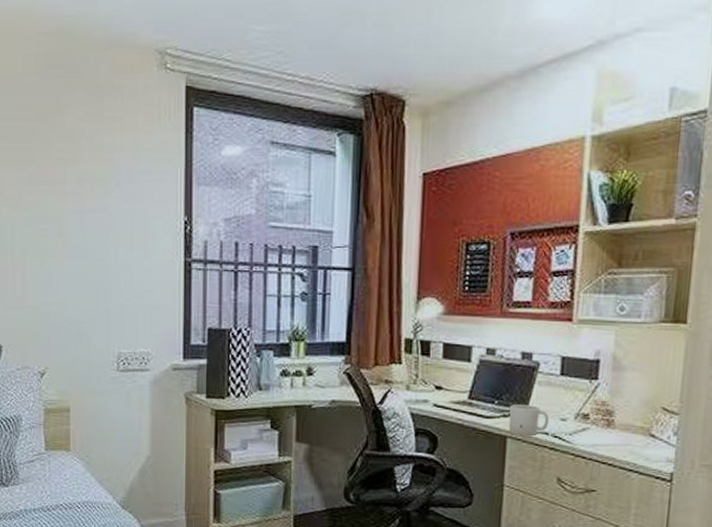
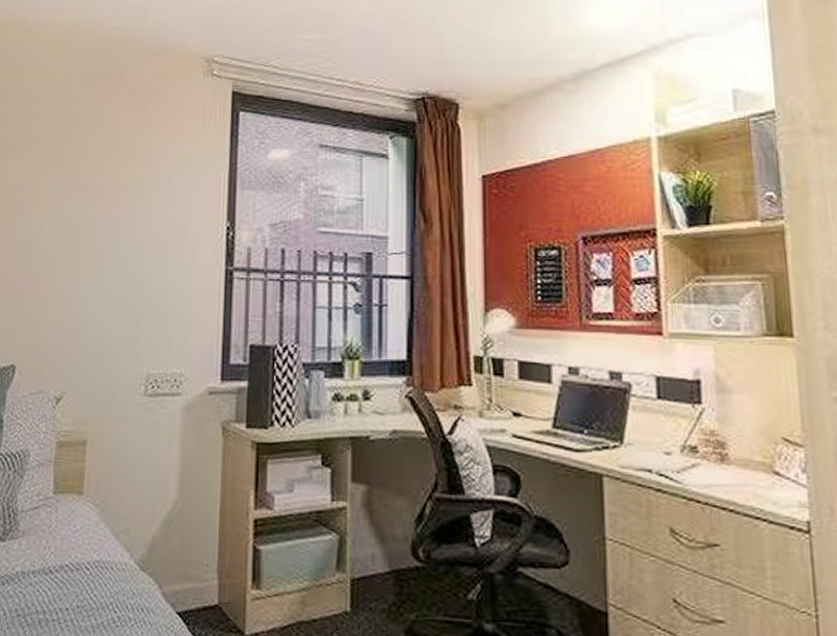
mug: present [509,404,550,437] -> none [602,434,651,475]

